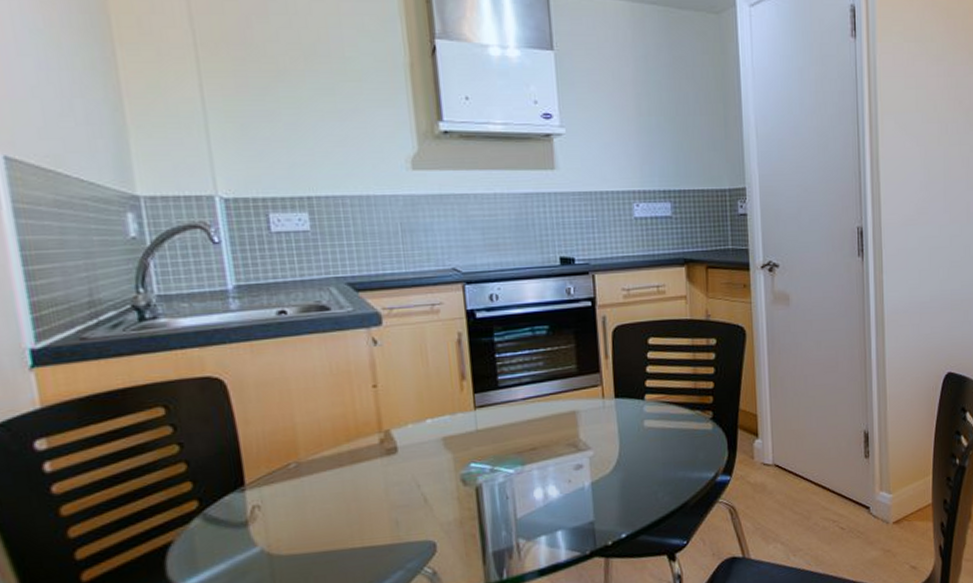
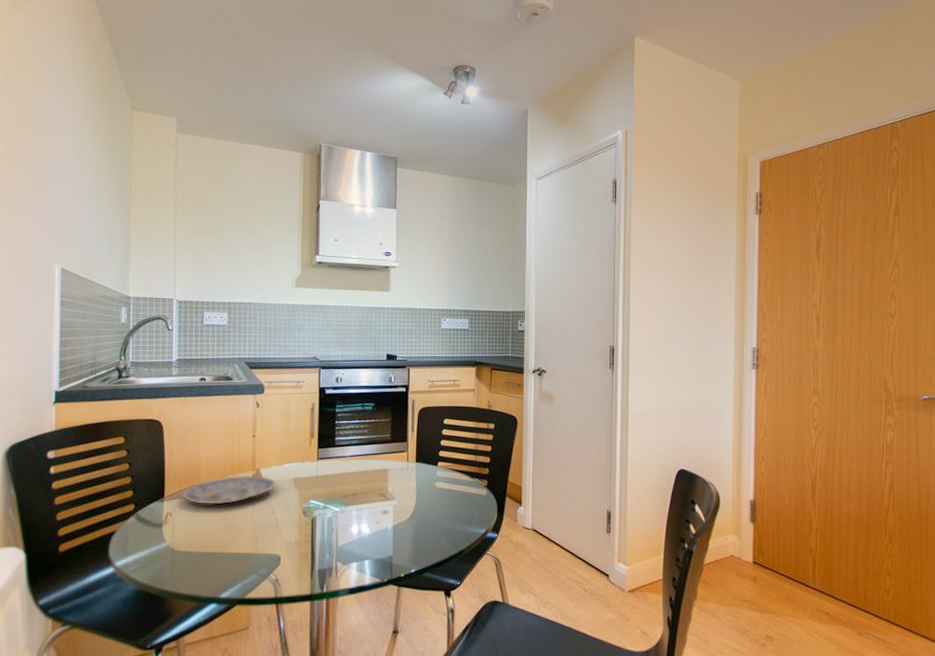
plate: none [274,439,416,488] -> present [183,475,275,505]

